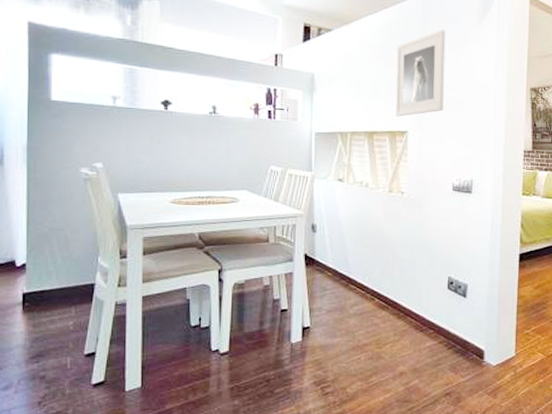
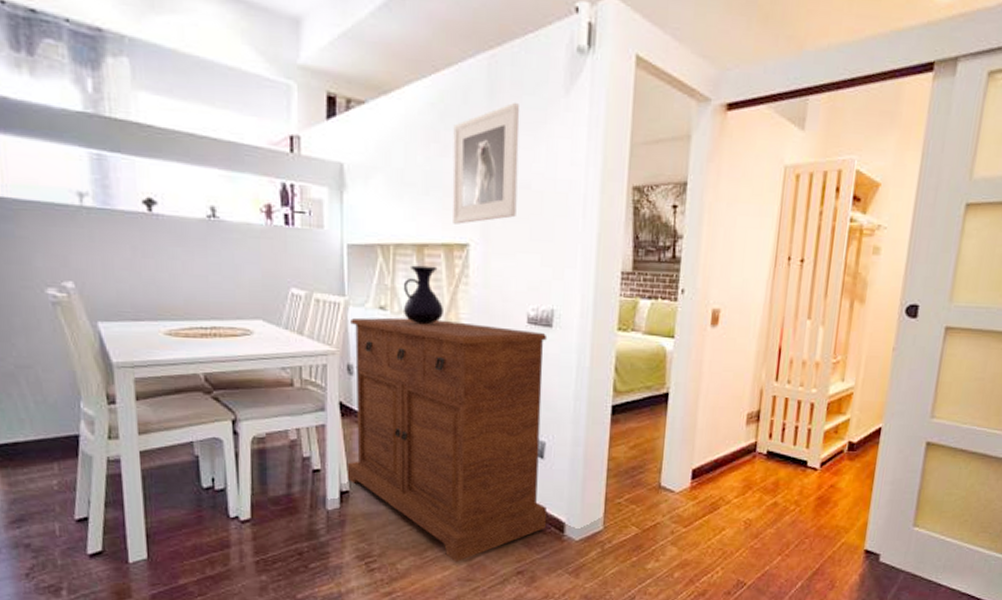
sideboard: none [308,187,470,386] -> present [346,317,548,563]
vase: none [357,147,388,193] -> present [403,265,443,325]

